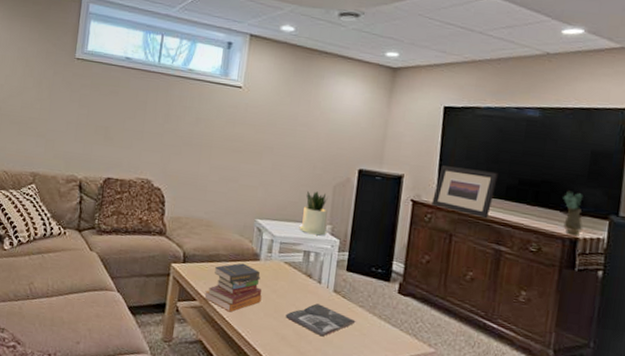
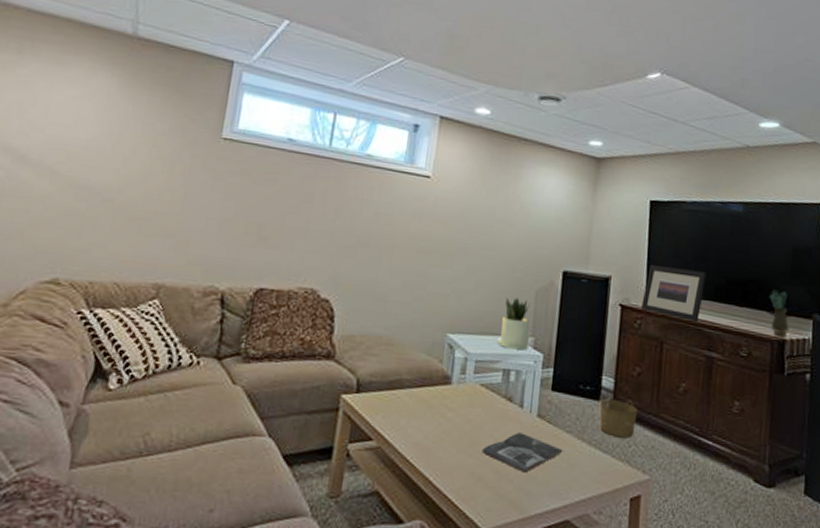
books: present [204,263,262,312] -> none [382,389,454,452]
basket: none [390,281,426,316] -> present [599,399,638,438]

